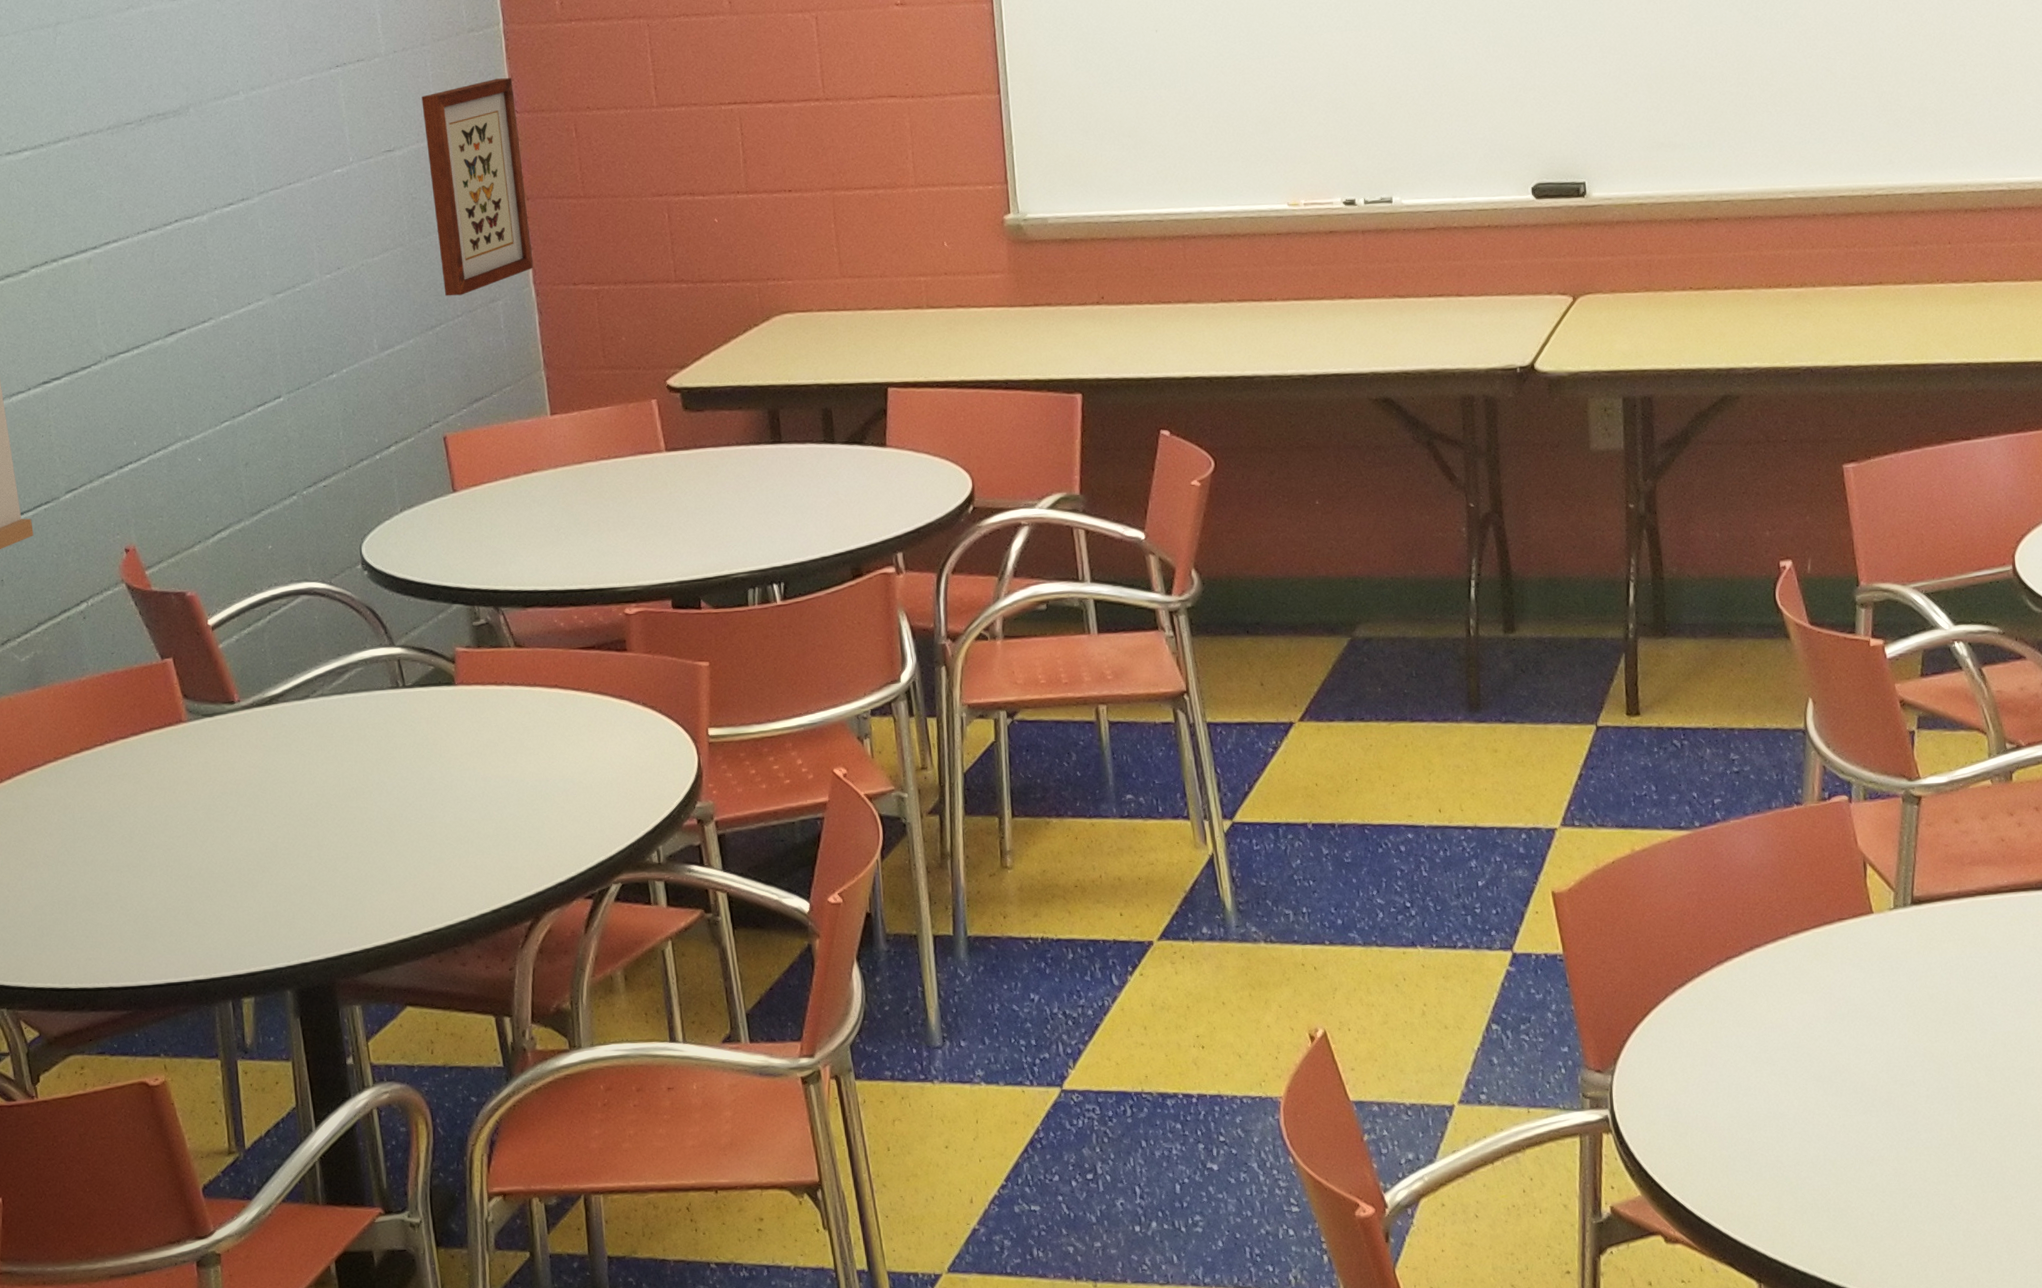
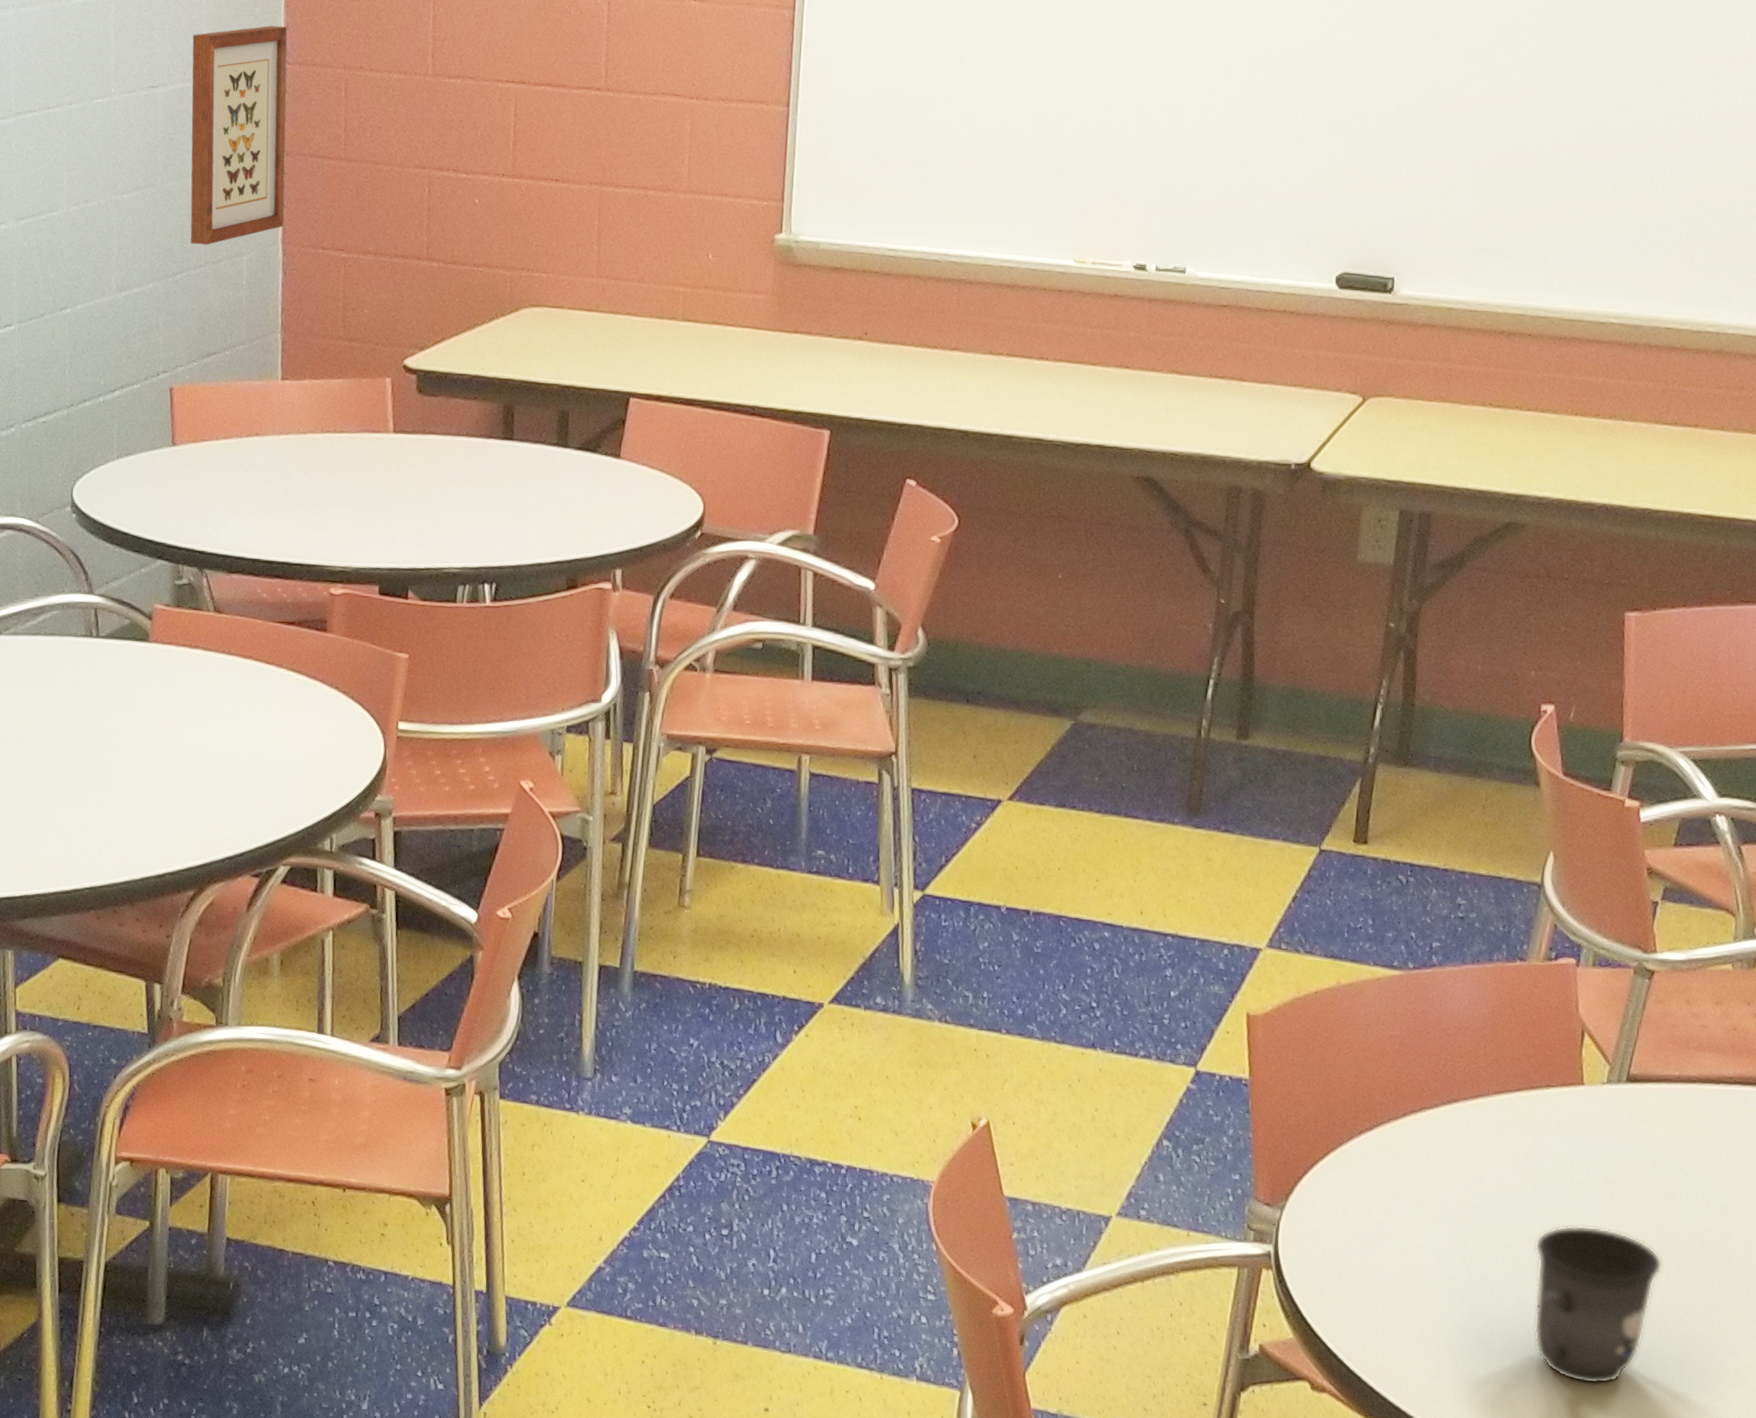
mug: none [1851,1046,1971,1197] -> present [1534,1225,1662,1385]

